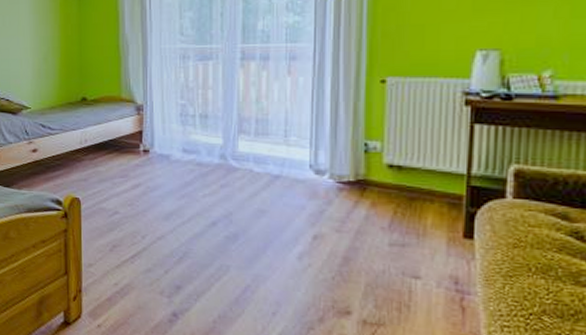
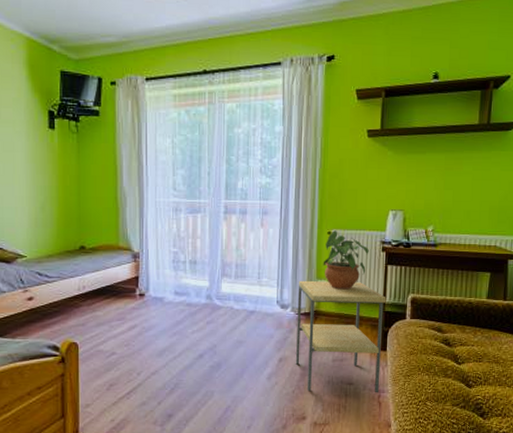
side table: none [337,140,473,295] -> present [296,280,386,393]
potted plant: none [374,78,444,155] -> present [323,230,369,290]

